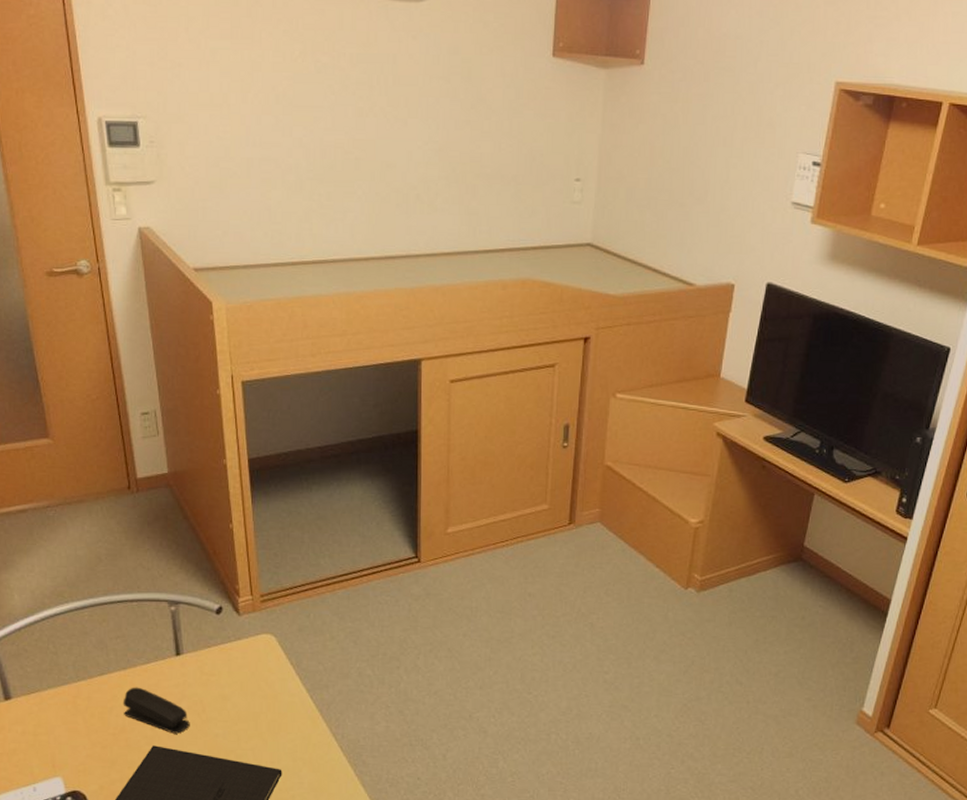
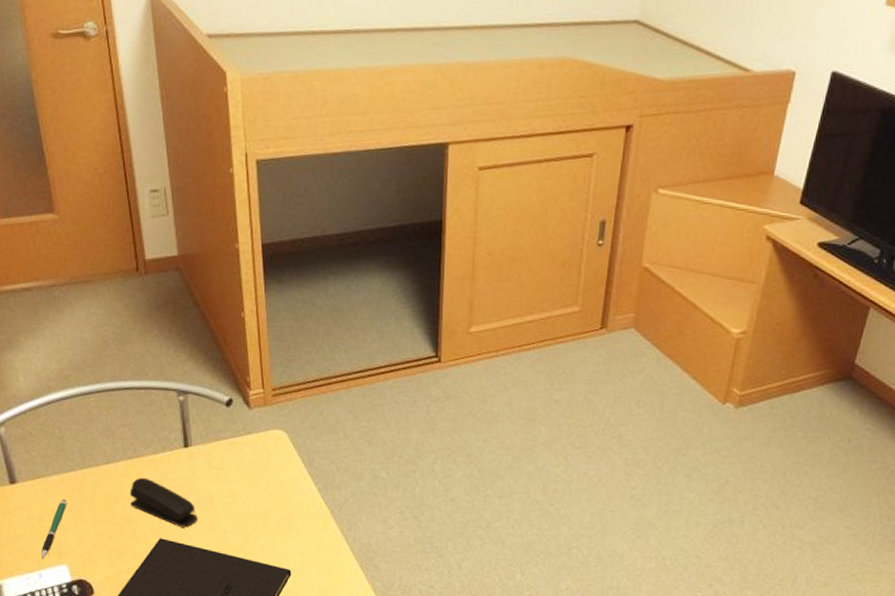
pen: none [35,713,60,772] -> present [40,499,66,559]

